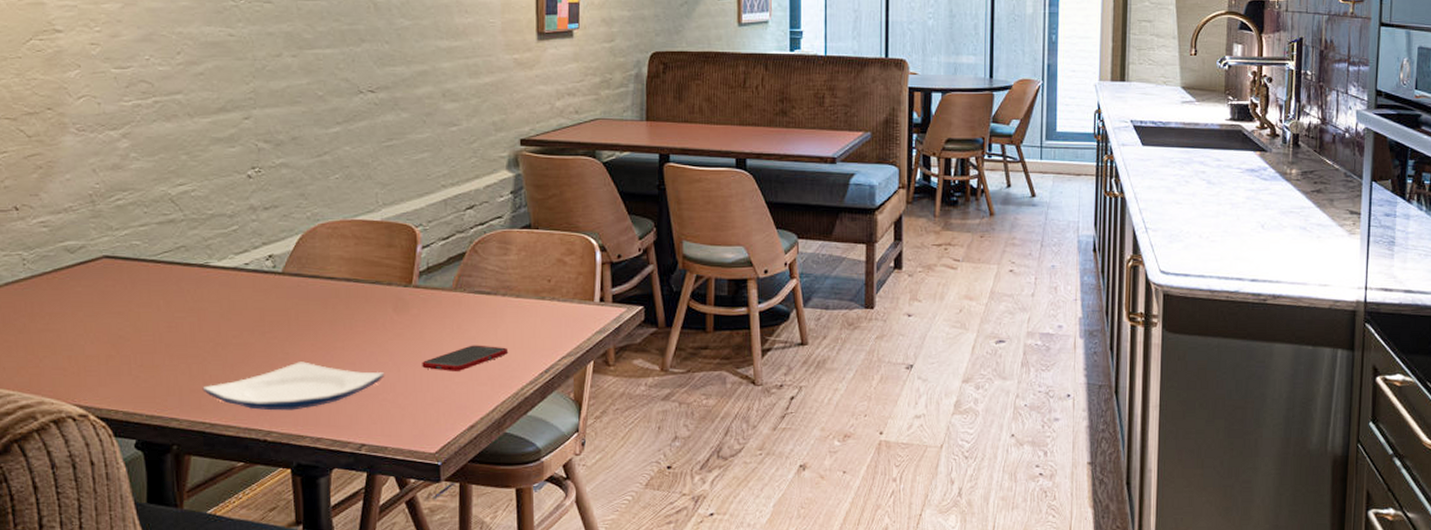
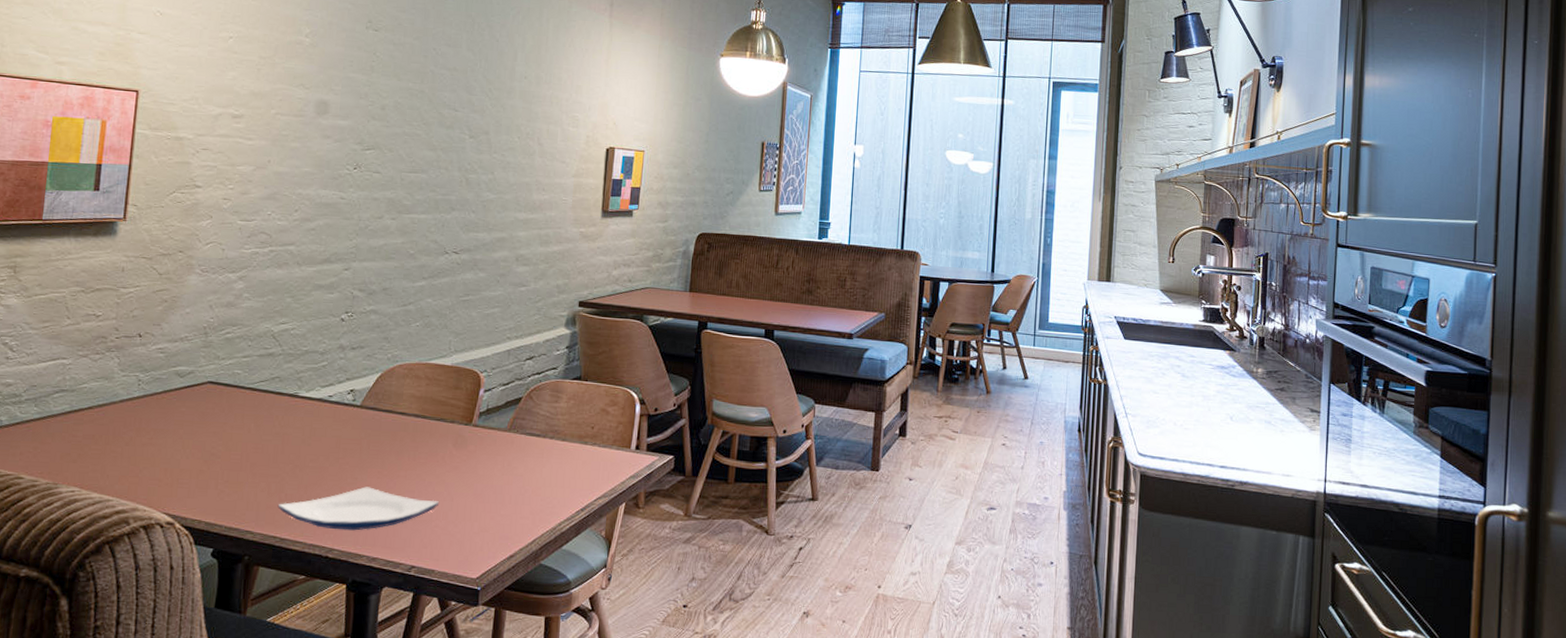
cell phone: present [422,345,509,371] -> none [473,481,551,505]

